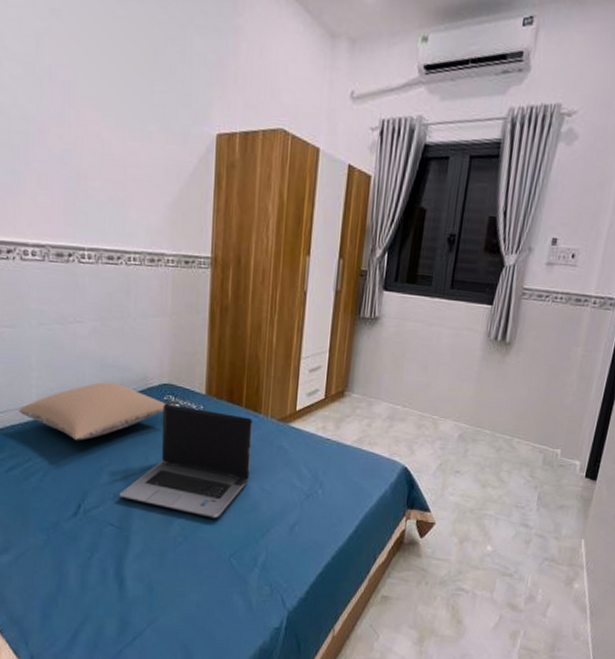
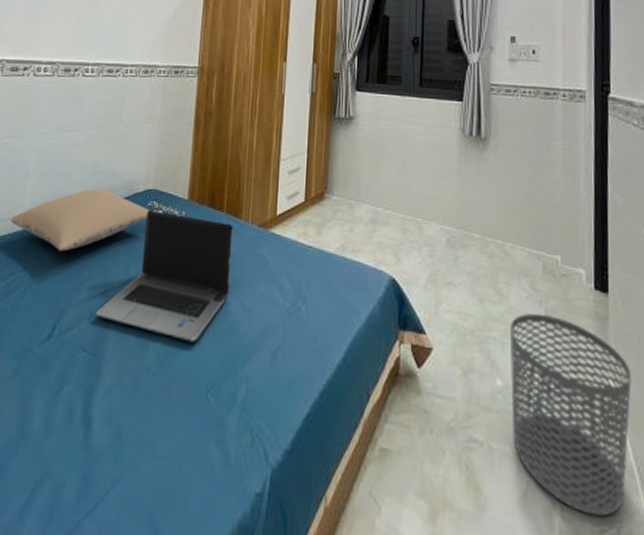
waste bin: none [494,496,601,638] -> present [510,313,632,517]

